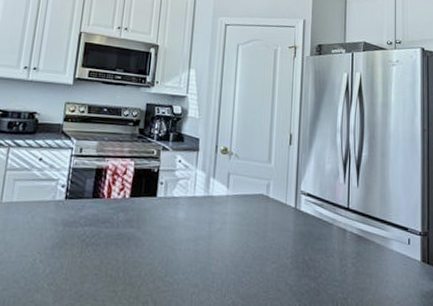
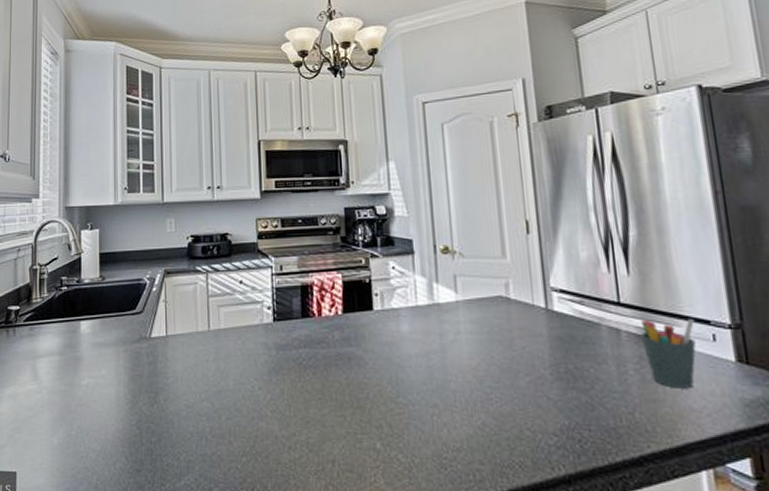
pen holder: none [360,223,397,281] -> present [640,319,696,389]

